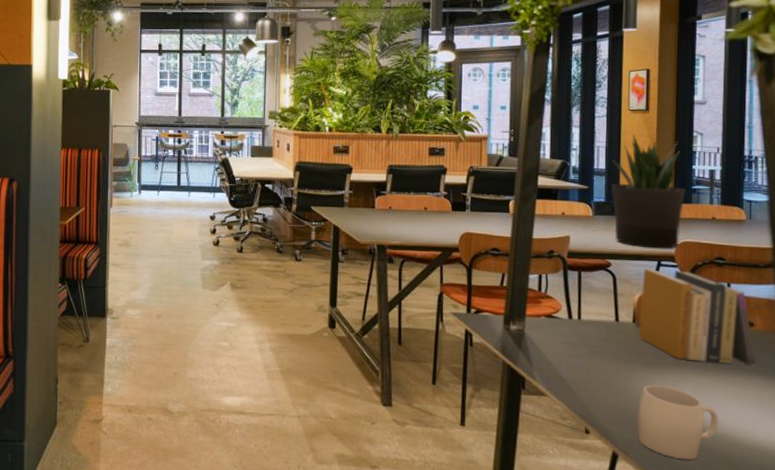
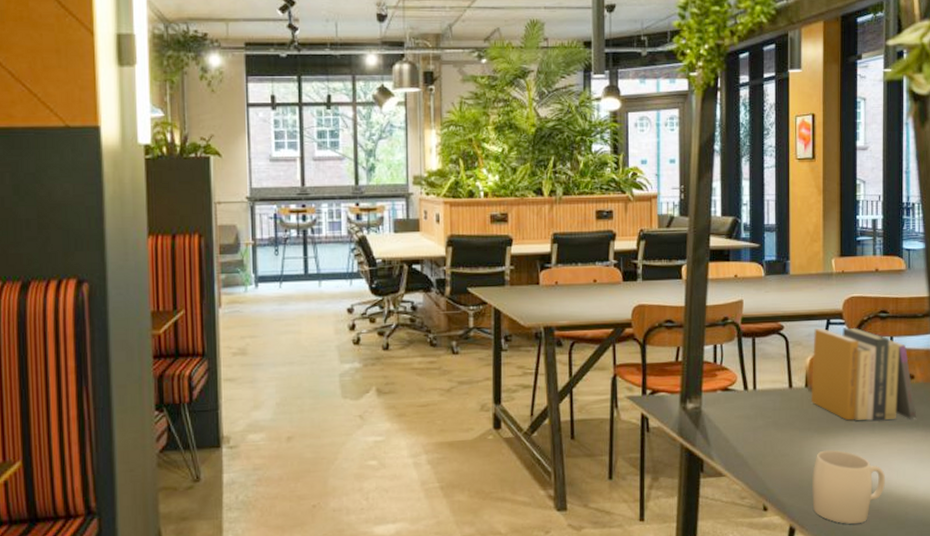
planter: present [610,134,685,249] -> none [780,185,851,307]

